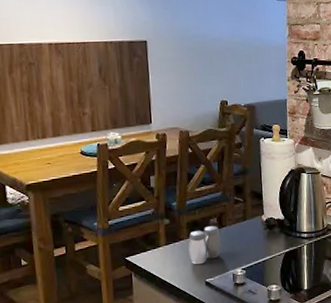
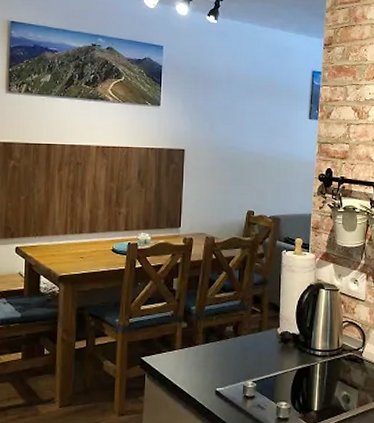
salt and pepper shaker: present [188,226,221,265] -> none [202,334,235,372]

